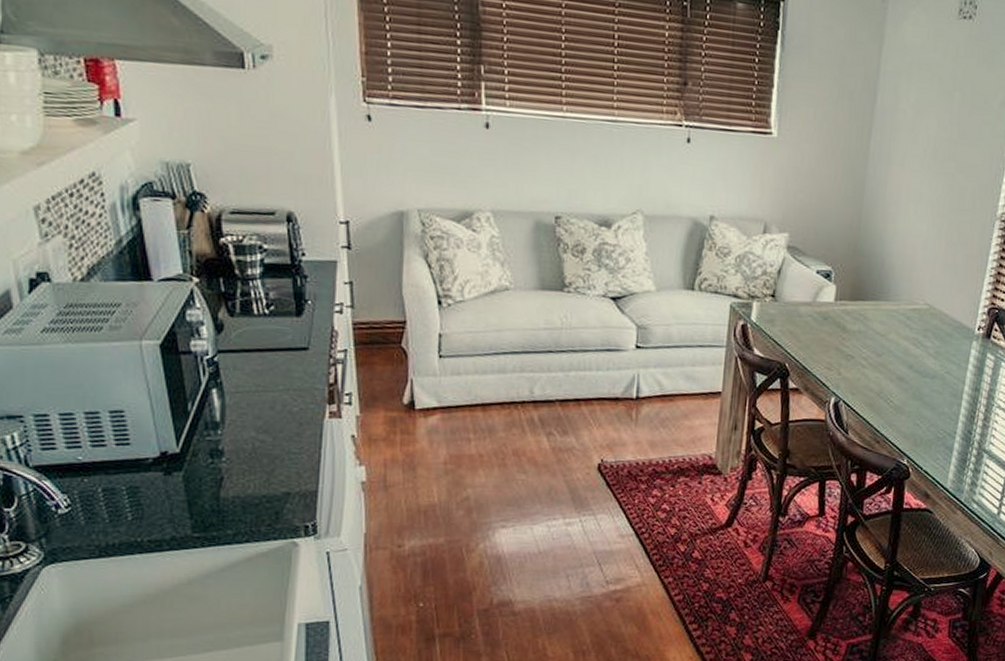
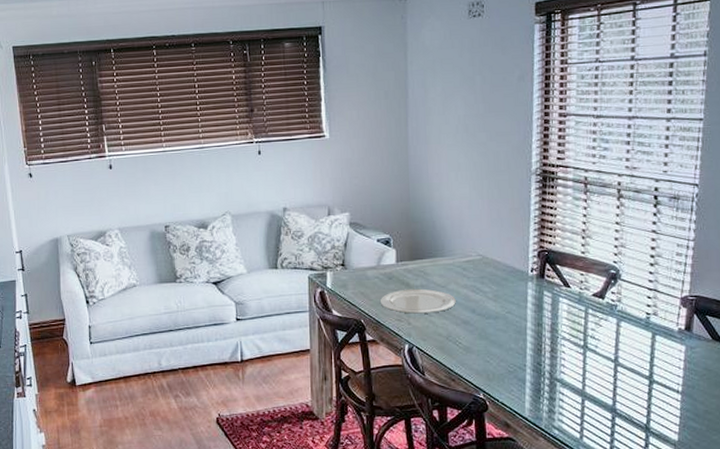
plate: none [810,333,895,365] -> present [379,288,457,314]

